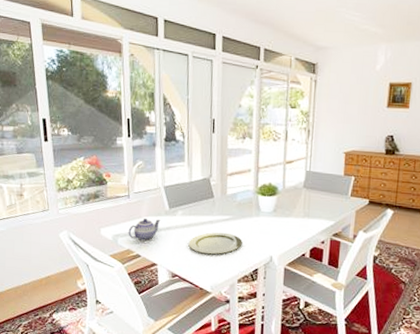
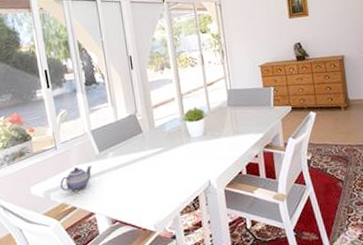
plate: present [188,232,242,255] -> none [124,165,179,193]

